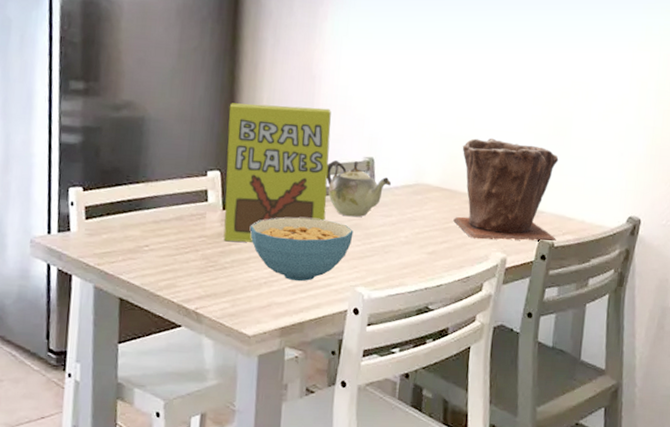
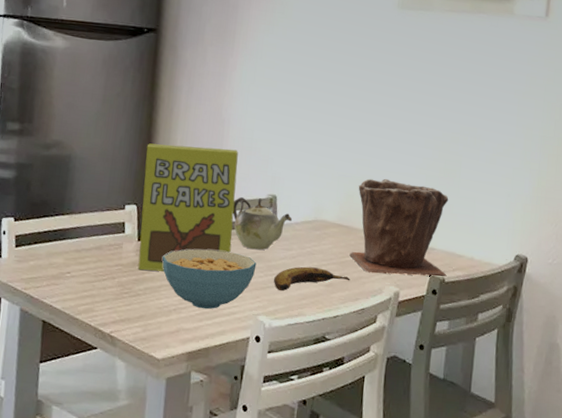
banana: none [372,233,454,261] -> present [274,266,350,292]

